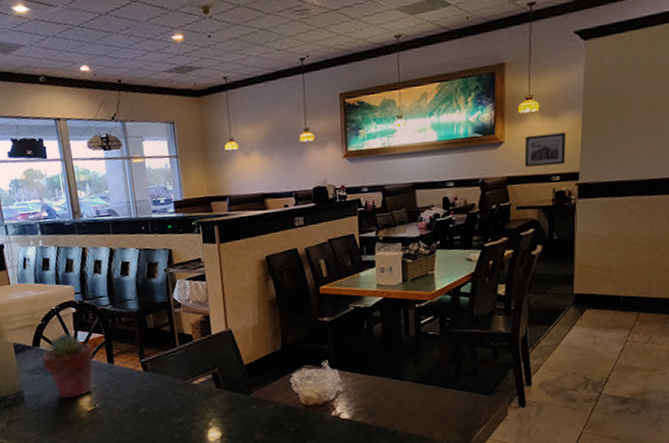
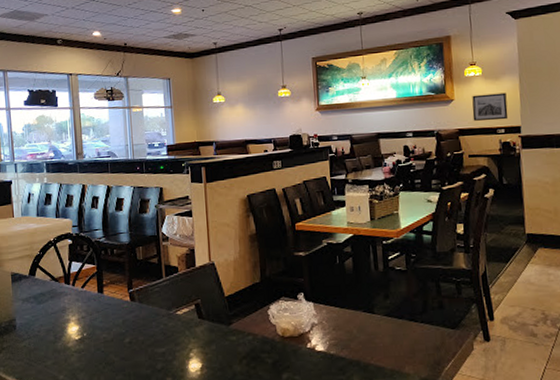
potted succulent: present [42,333,94,400] -> none [36,264,85,328]

